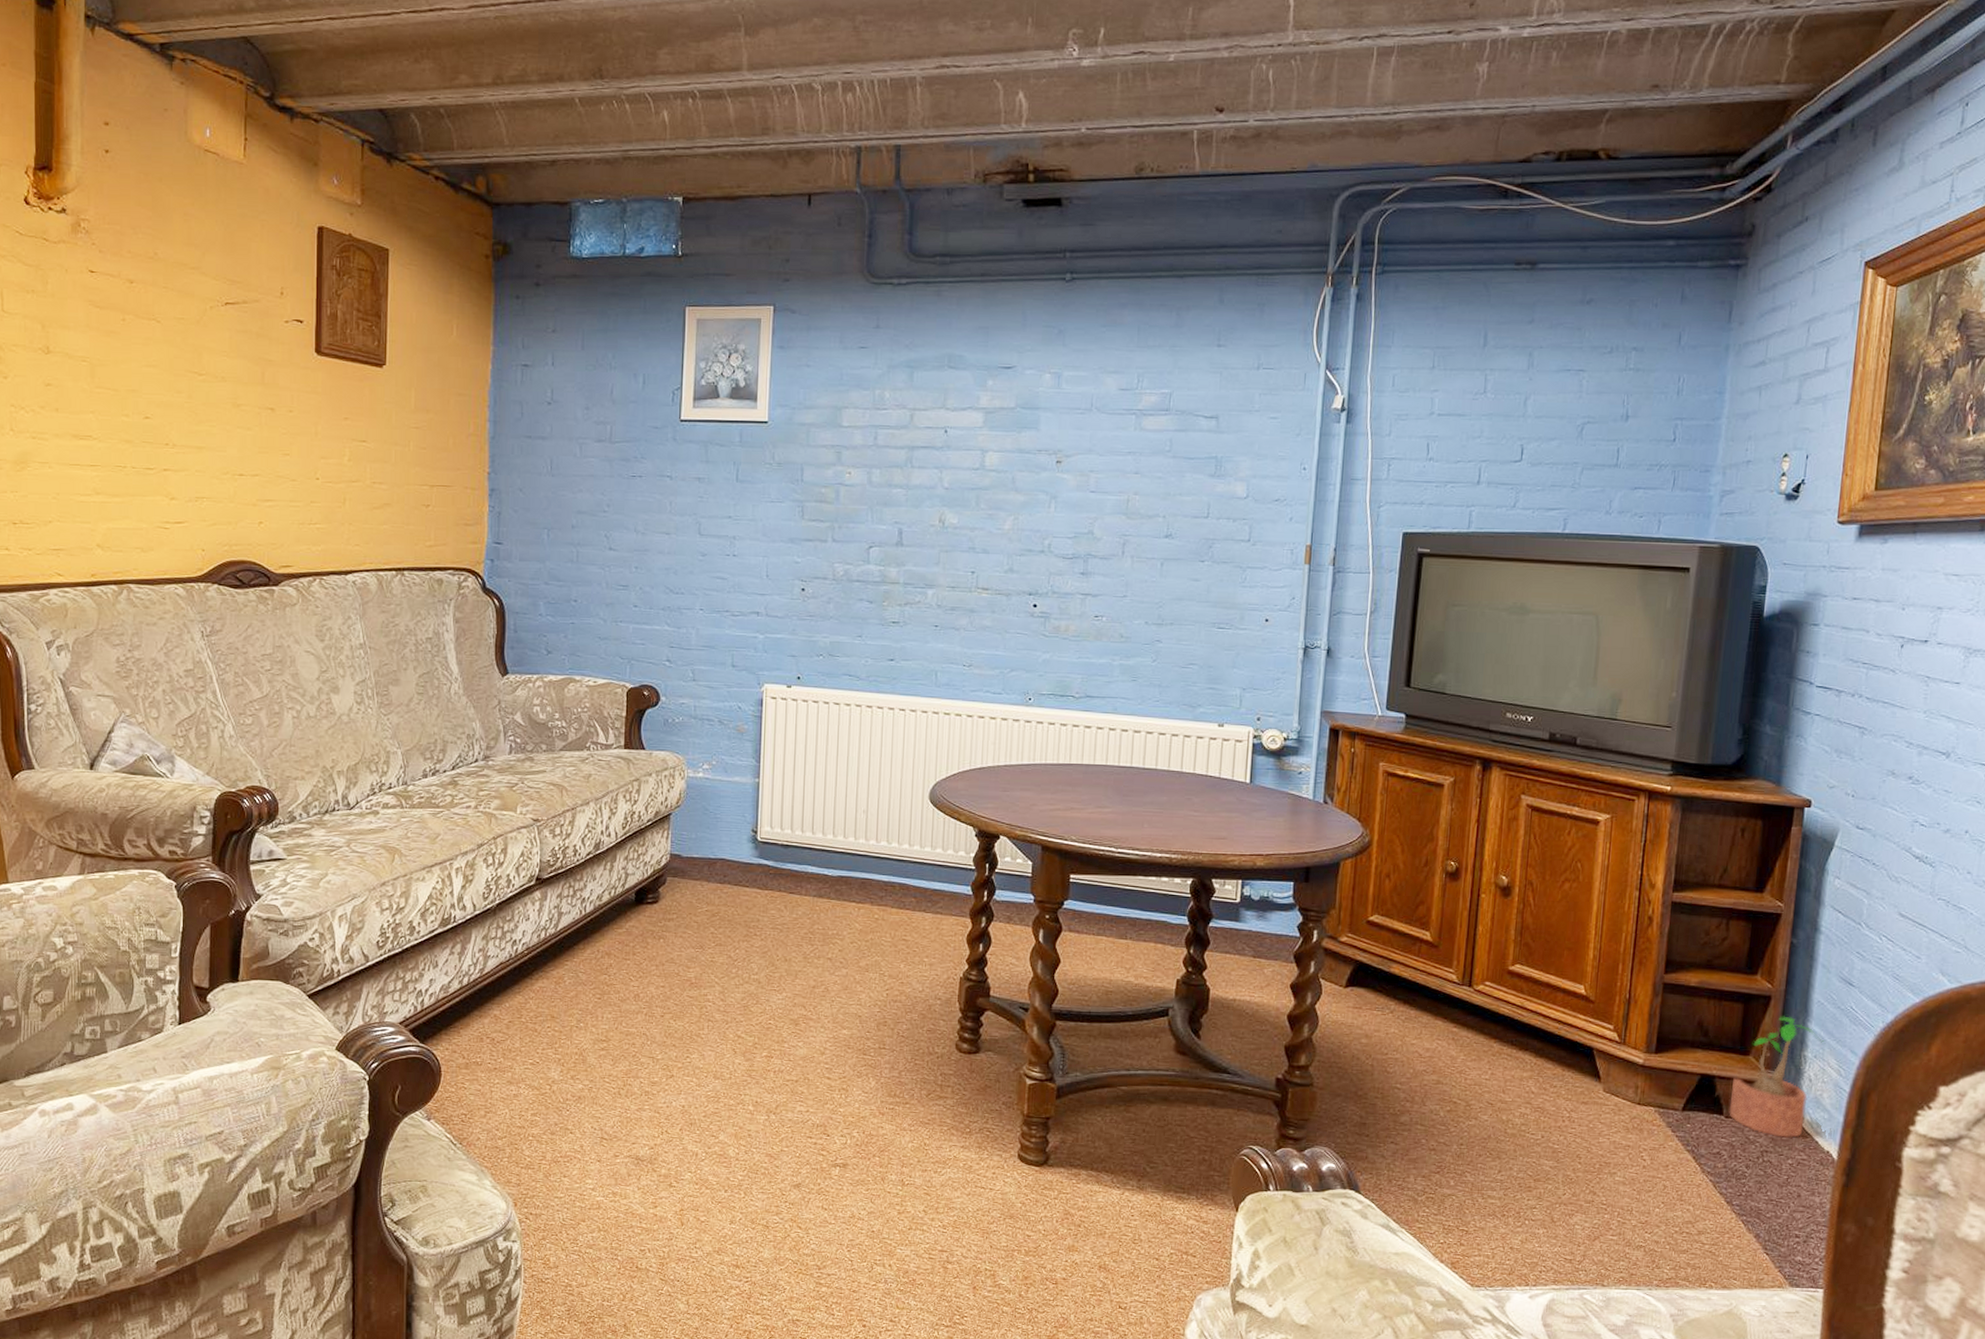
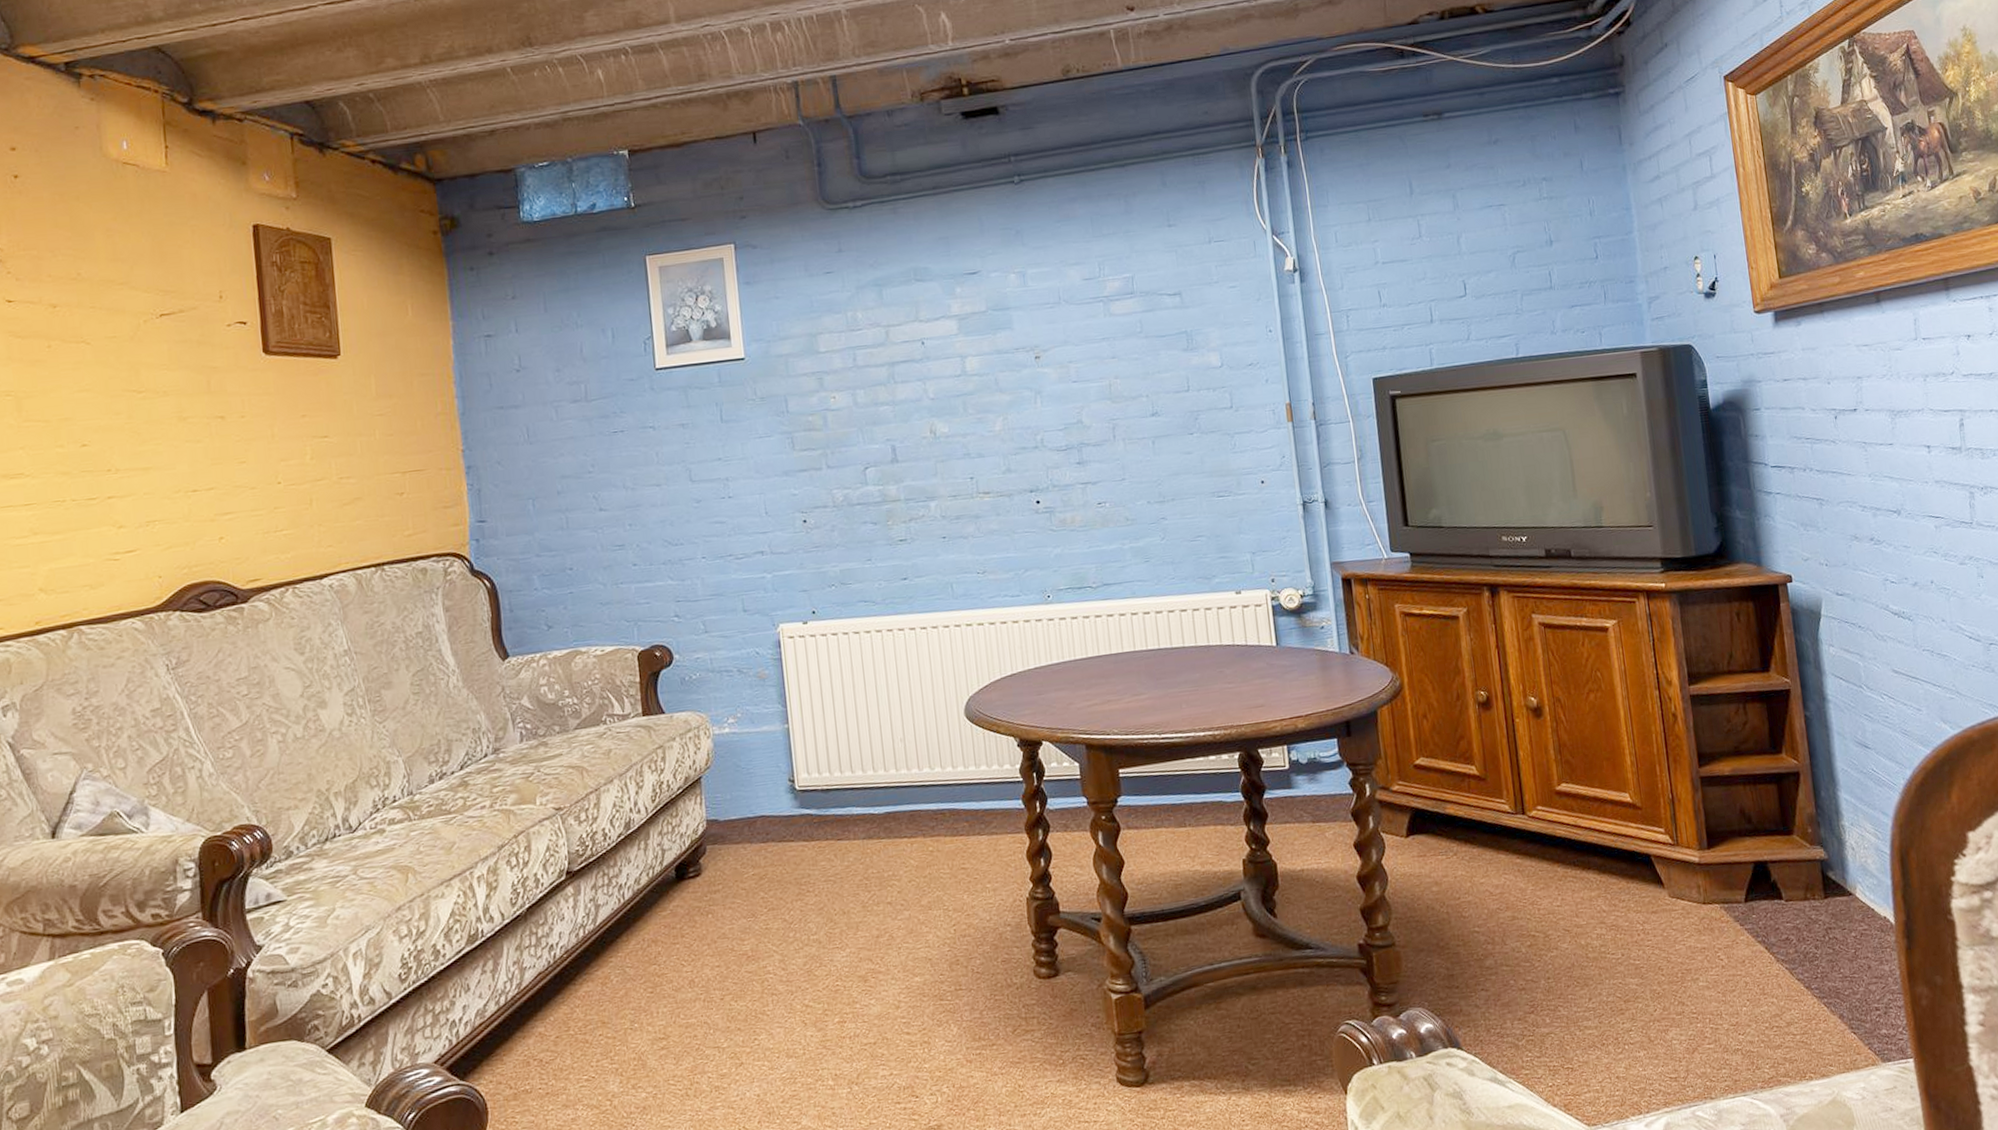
potted plant: present [1729,1015,1826,1138] -> none [1784,789,1858,912]

